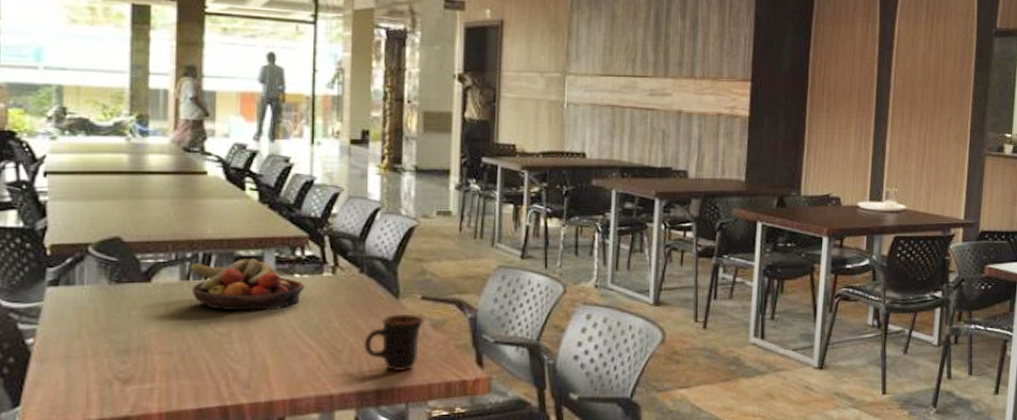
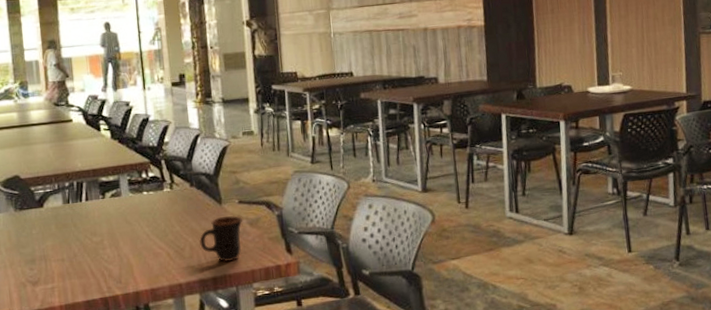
fruit bowl: present [190,258,305,311] -> none [68,182,152,225]

